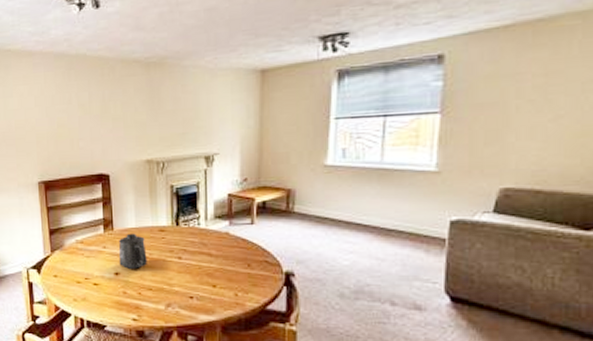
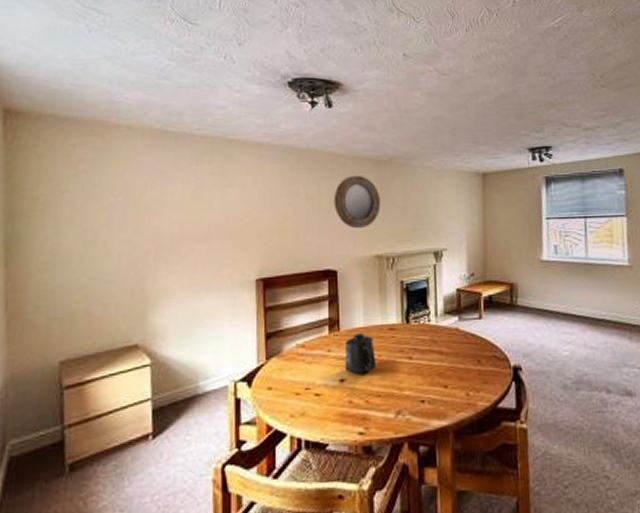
home mirror: none [104,78,150,134] -> present [334,175,381,229]

